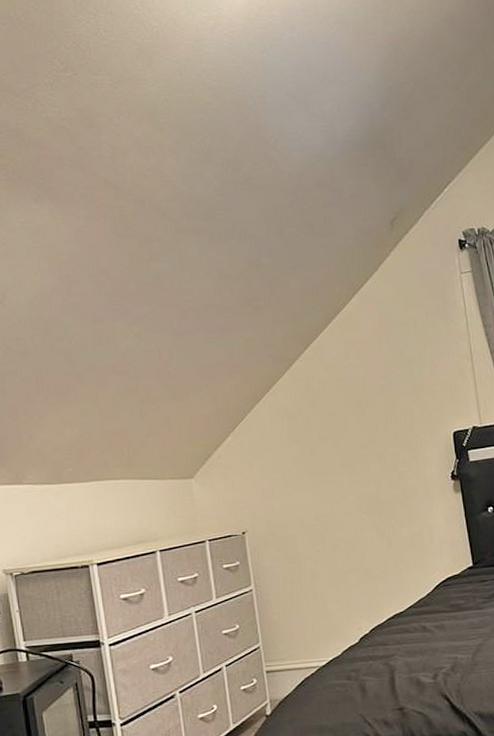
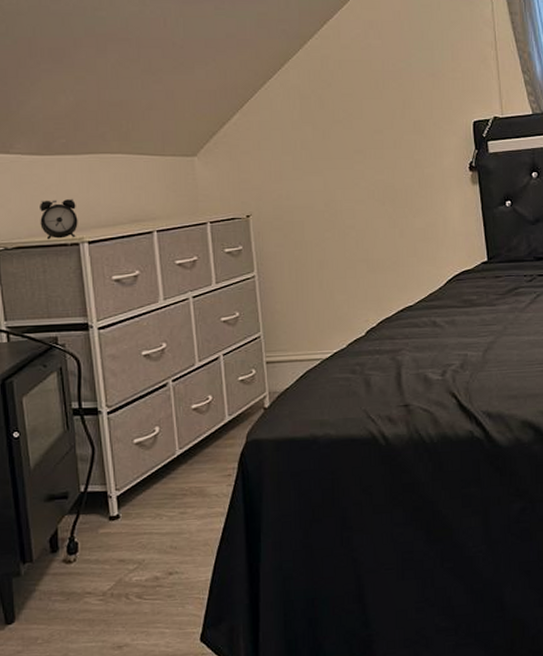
alarm clock: none [51,523,87,564] -> present [40,198,78,240]

